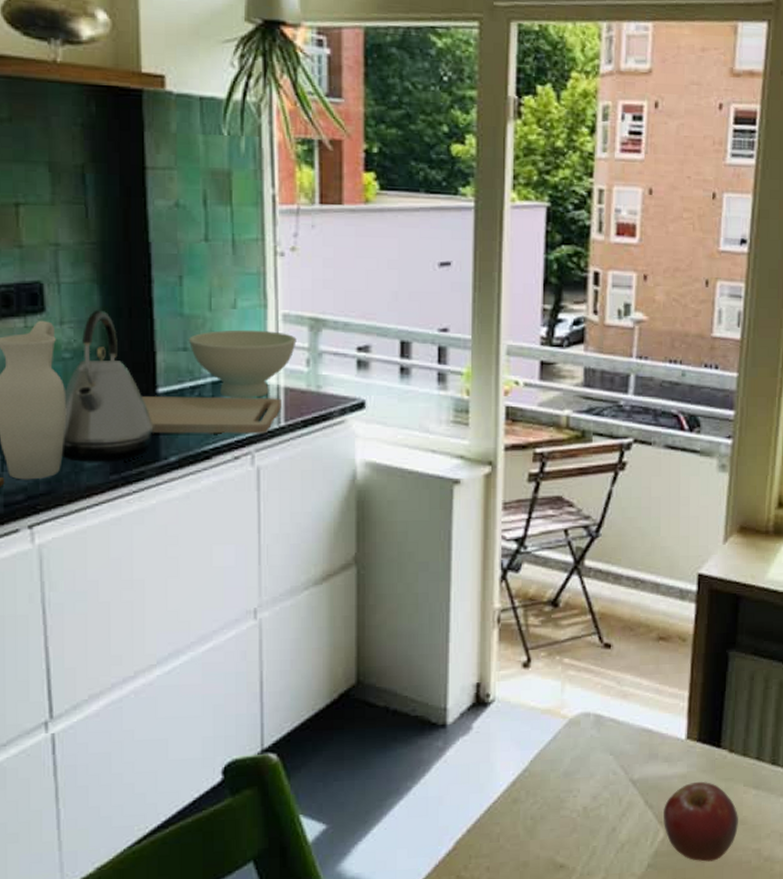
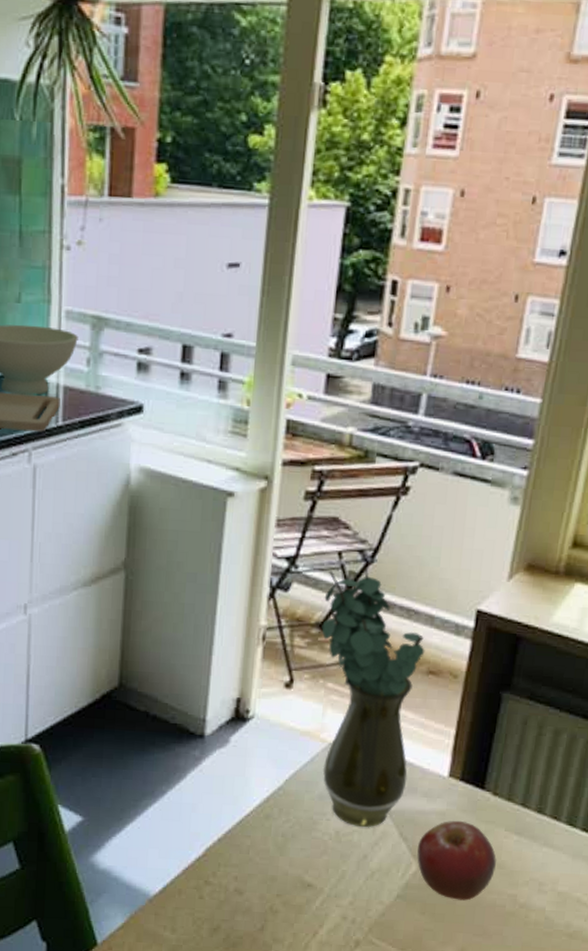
vase: none [554,541,654,800] -> present [321,566,425,828]

